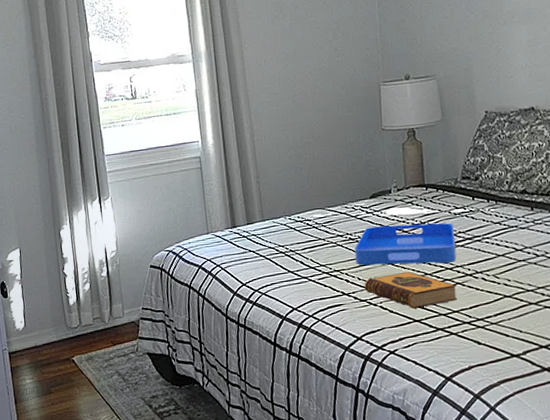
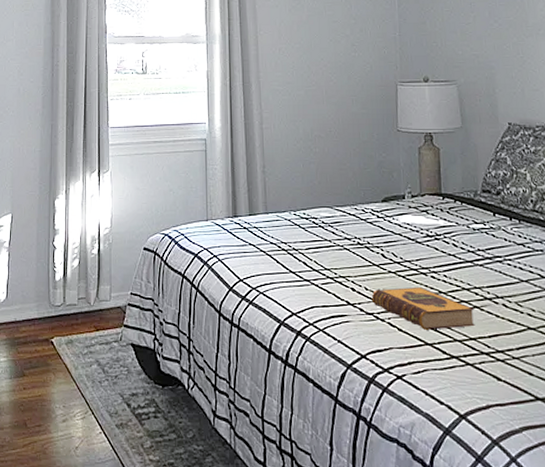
serving tray: present [354,222,456,266] -> none [363,233,474,282]

